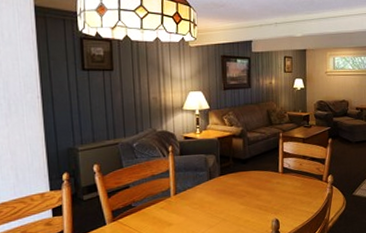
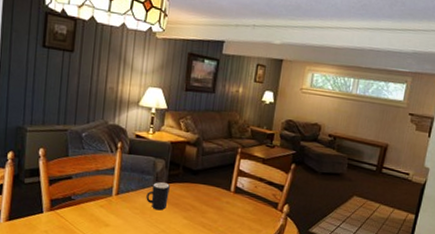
mug: none [203,175,224,202] -> present [146,181,170,211]

